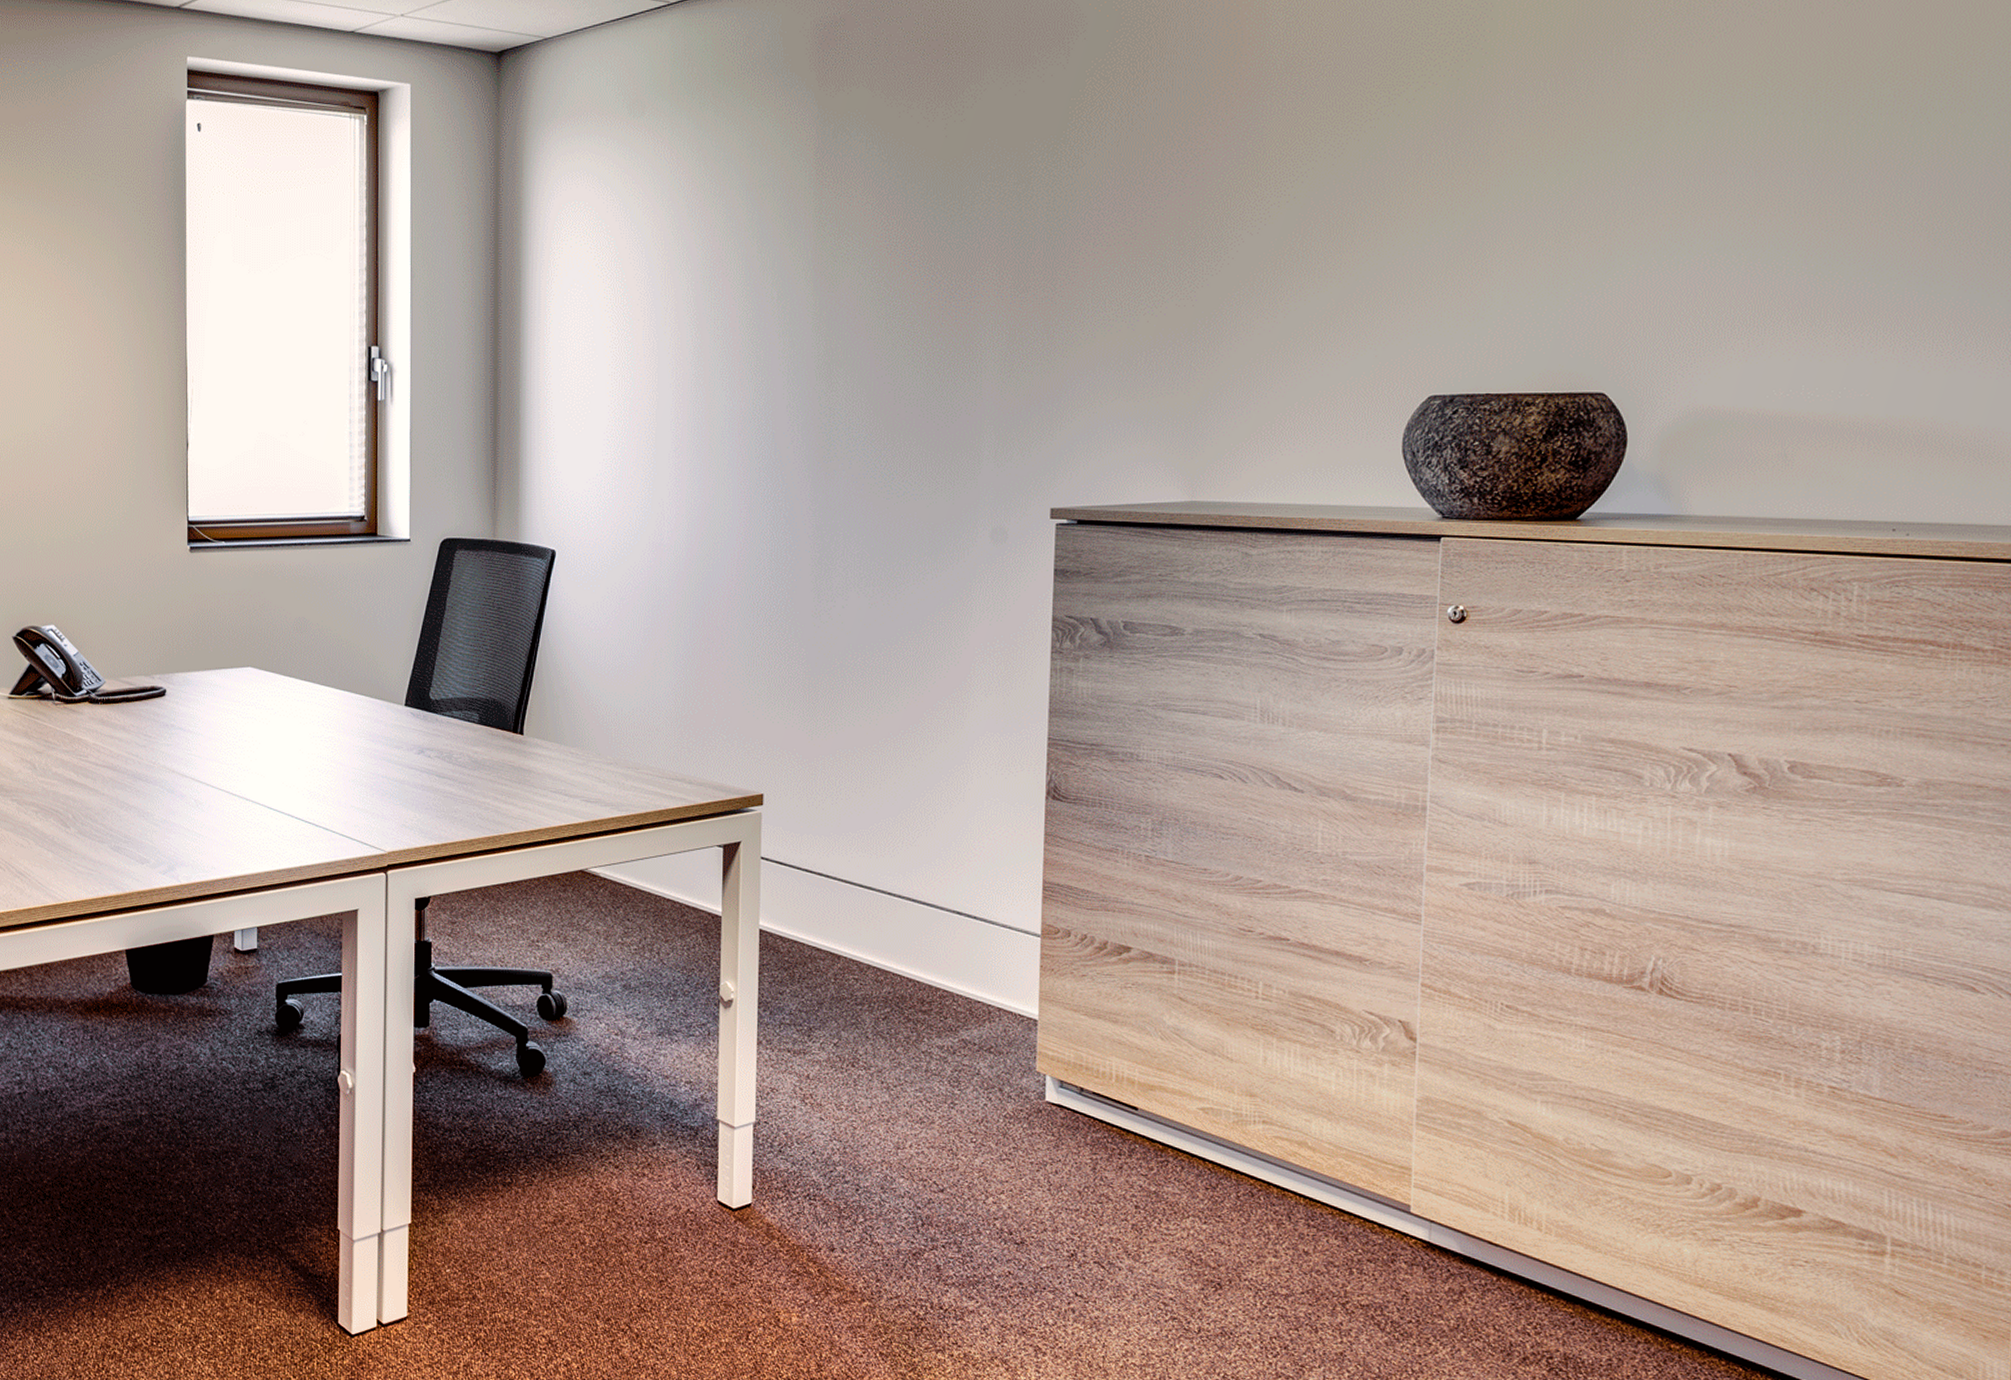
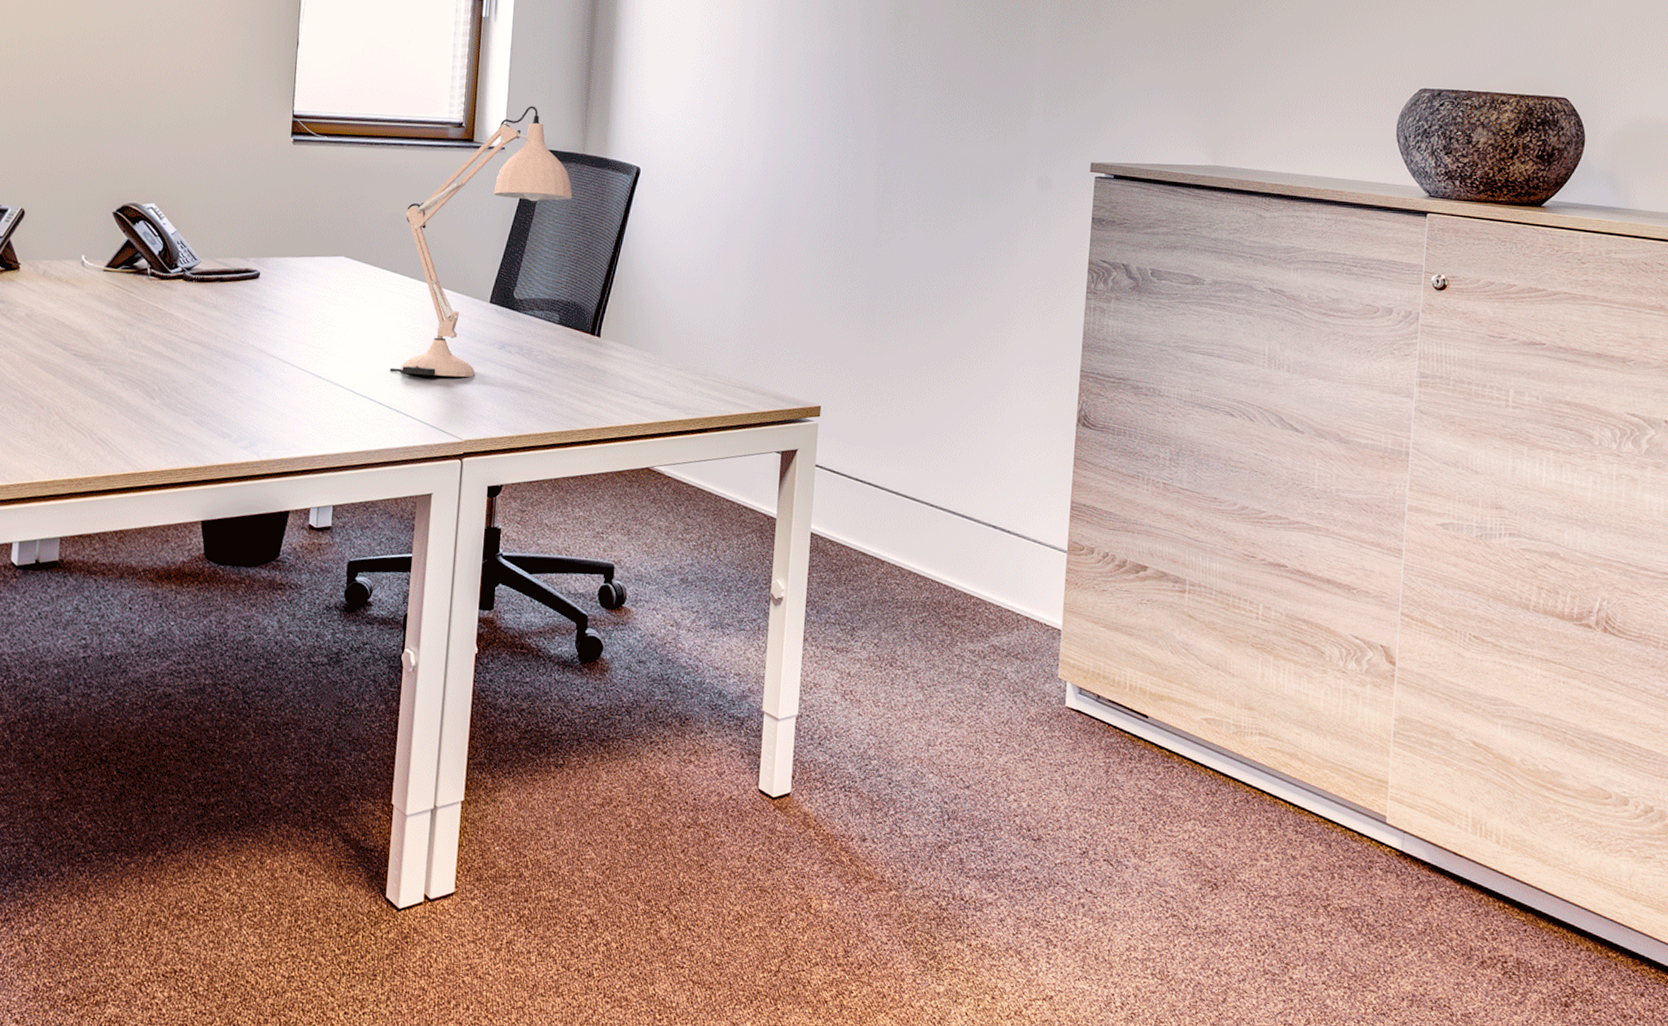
desk lamp: none [305,492,485,786] -> present [389,106,573,377]

